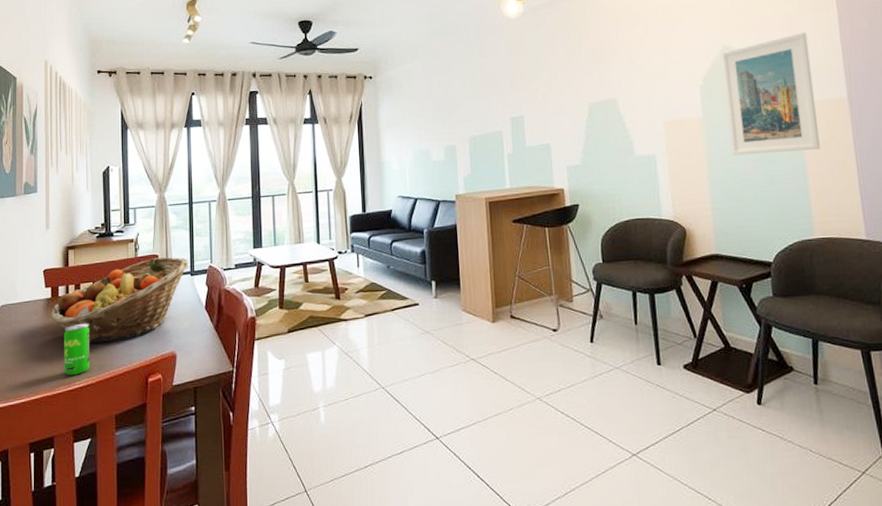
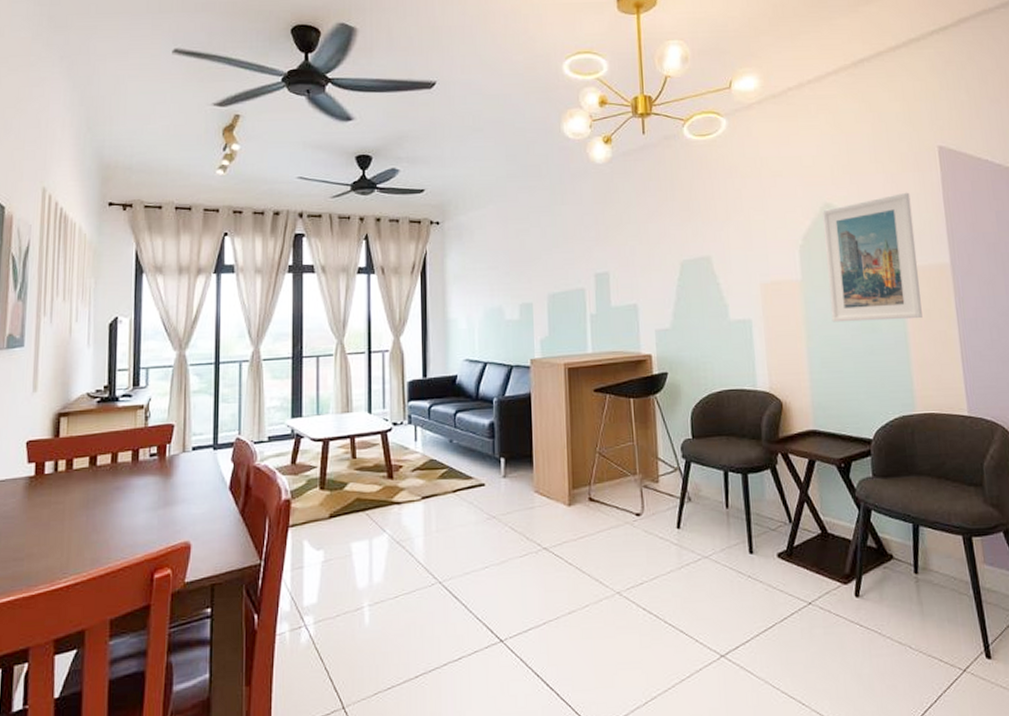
fruit basket: present [51,257,189,344] -> none [34,427,212,532]
beverage can: present [64,323,90,376] -> none [47,506,82,572]

